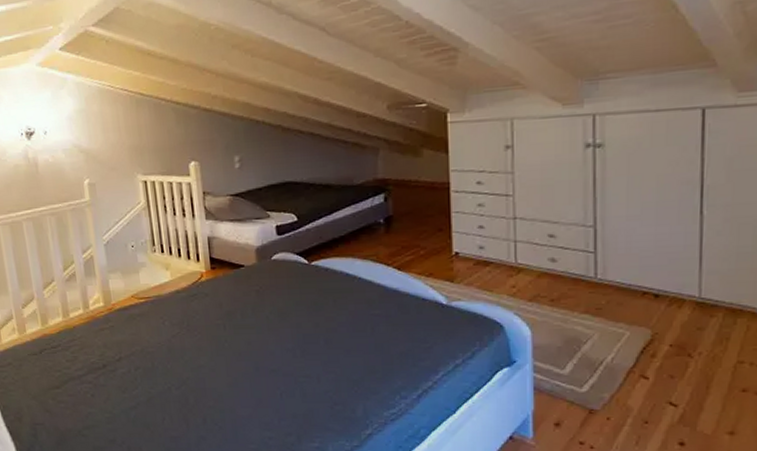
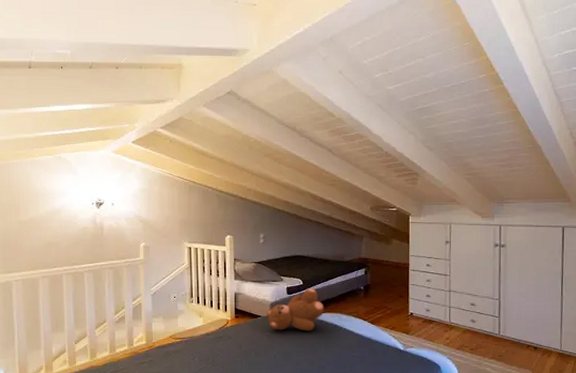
teddy bear: none [251,225,330,283] -> present [266,288,324,331]

